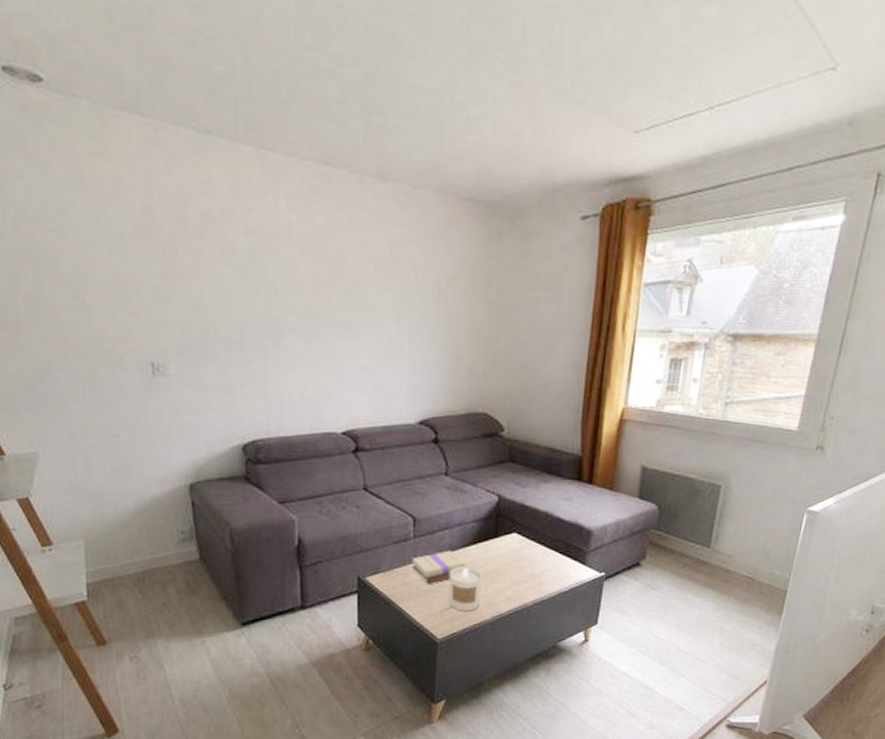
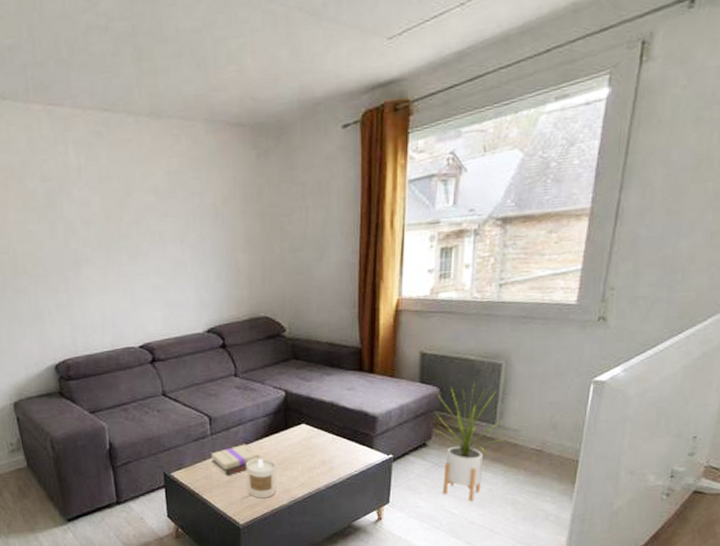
house plant: none [648,500,723,627] -> present [433,380,507,502]

